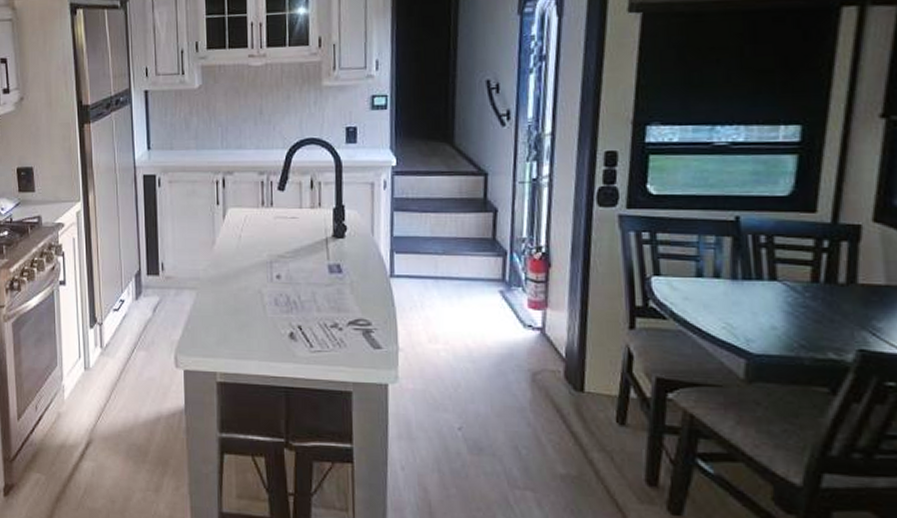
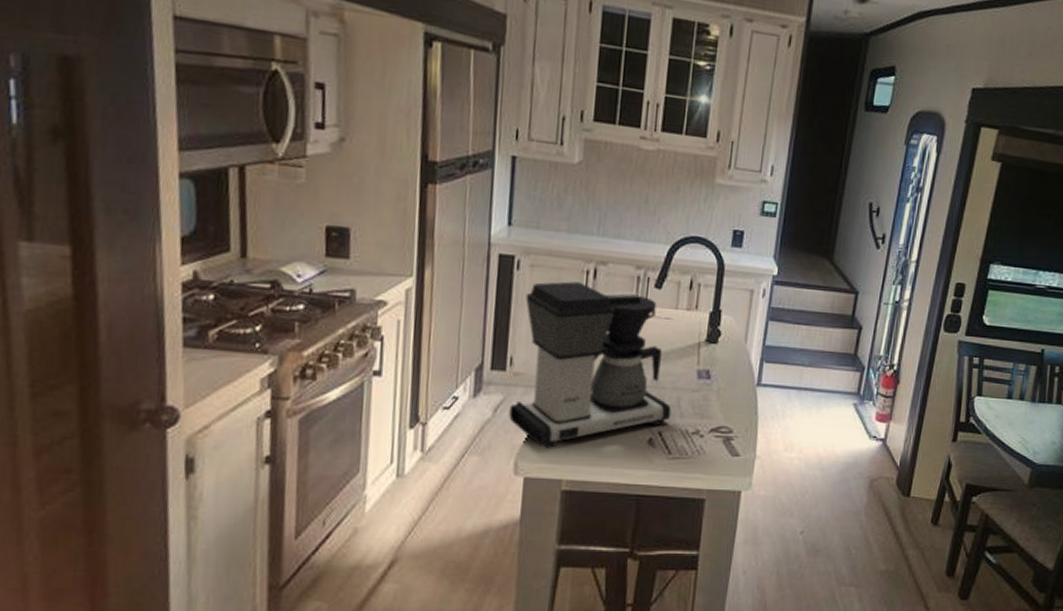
coffee maker: none [165,192,308,343] -> present [509,281,672,448]

